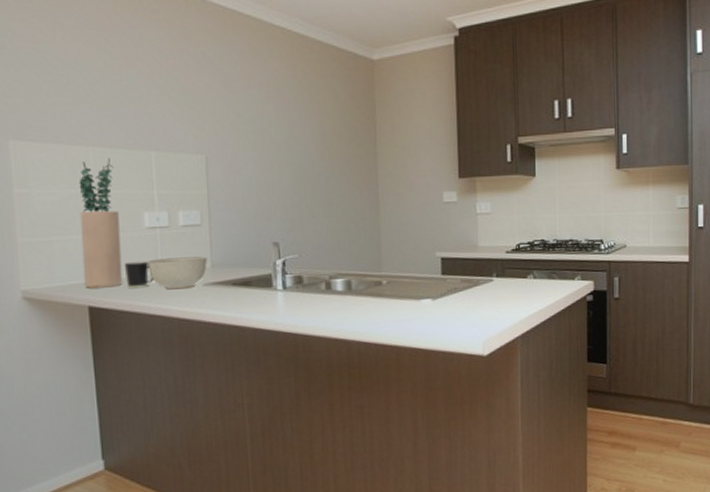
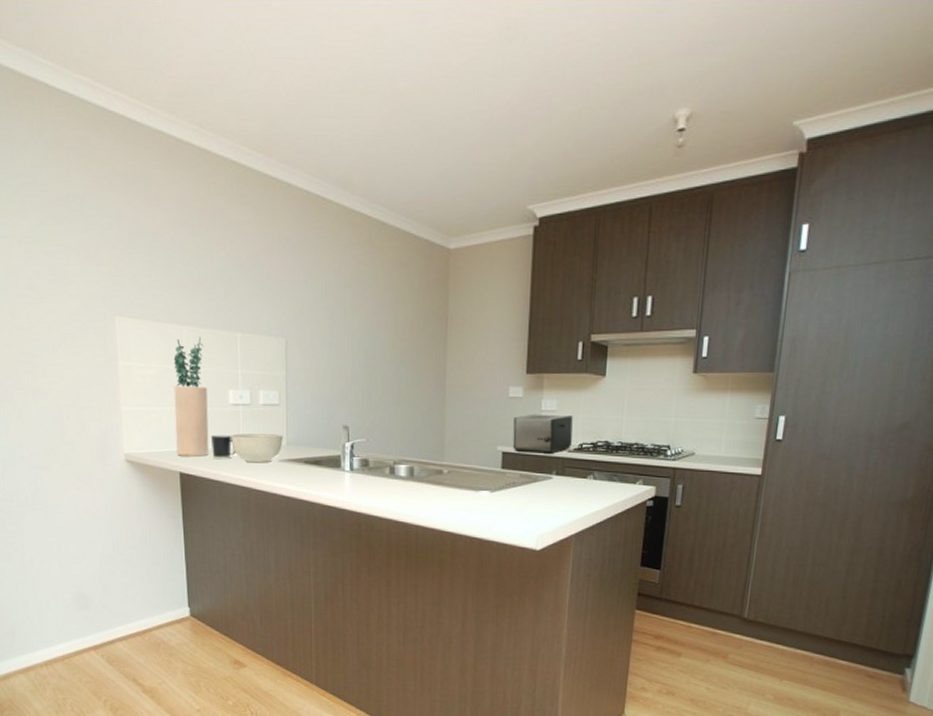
toaster: none [450,217,509,257] -> present [512,414,573,454]

